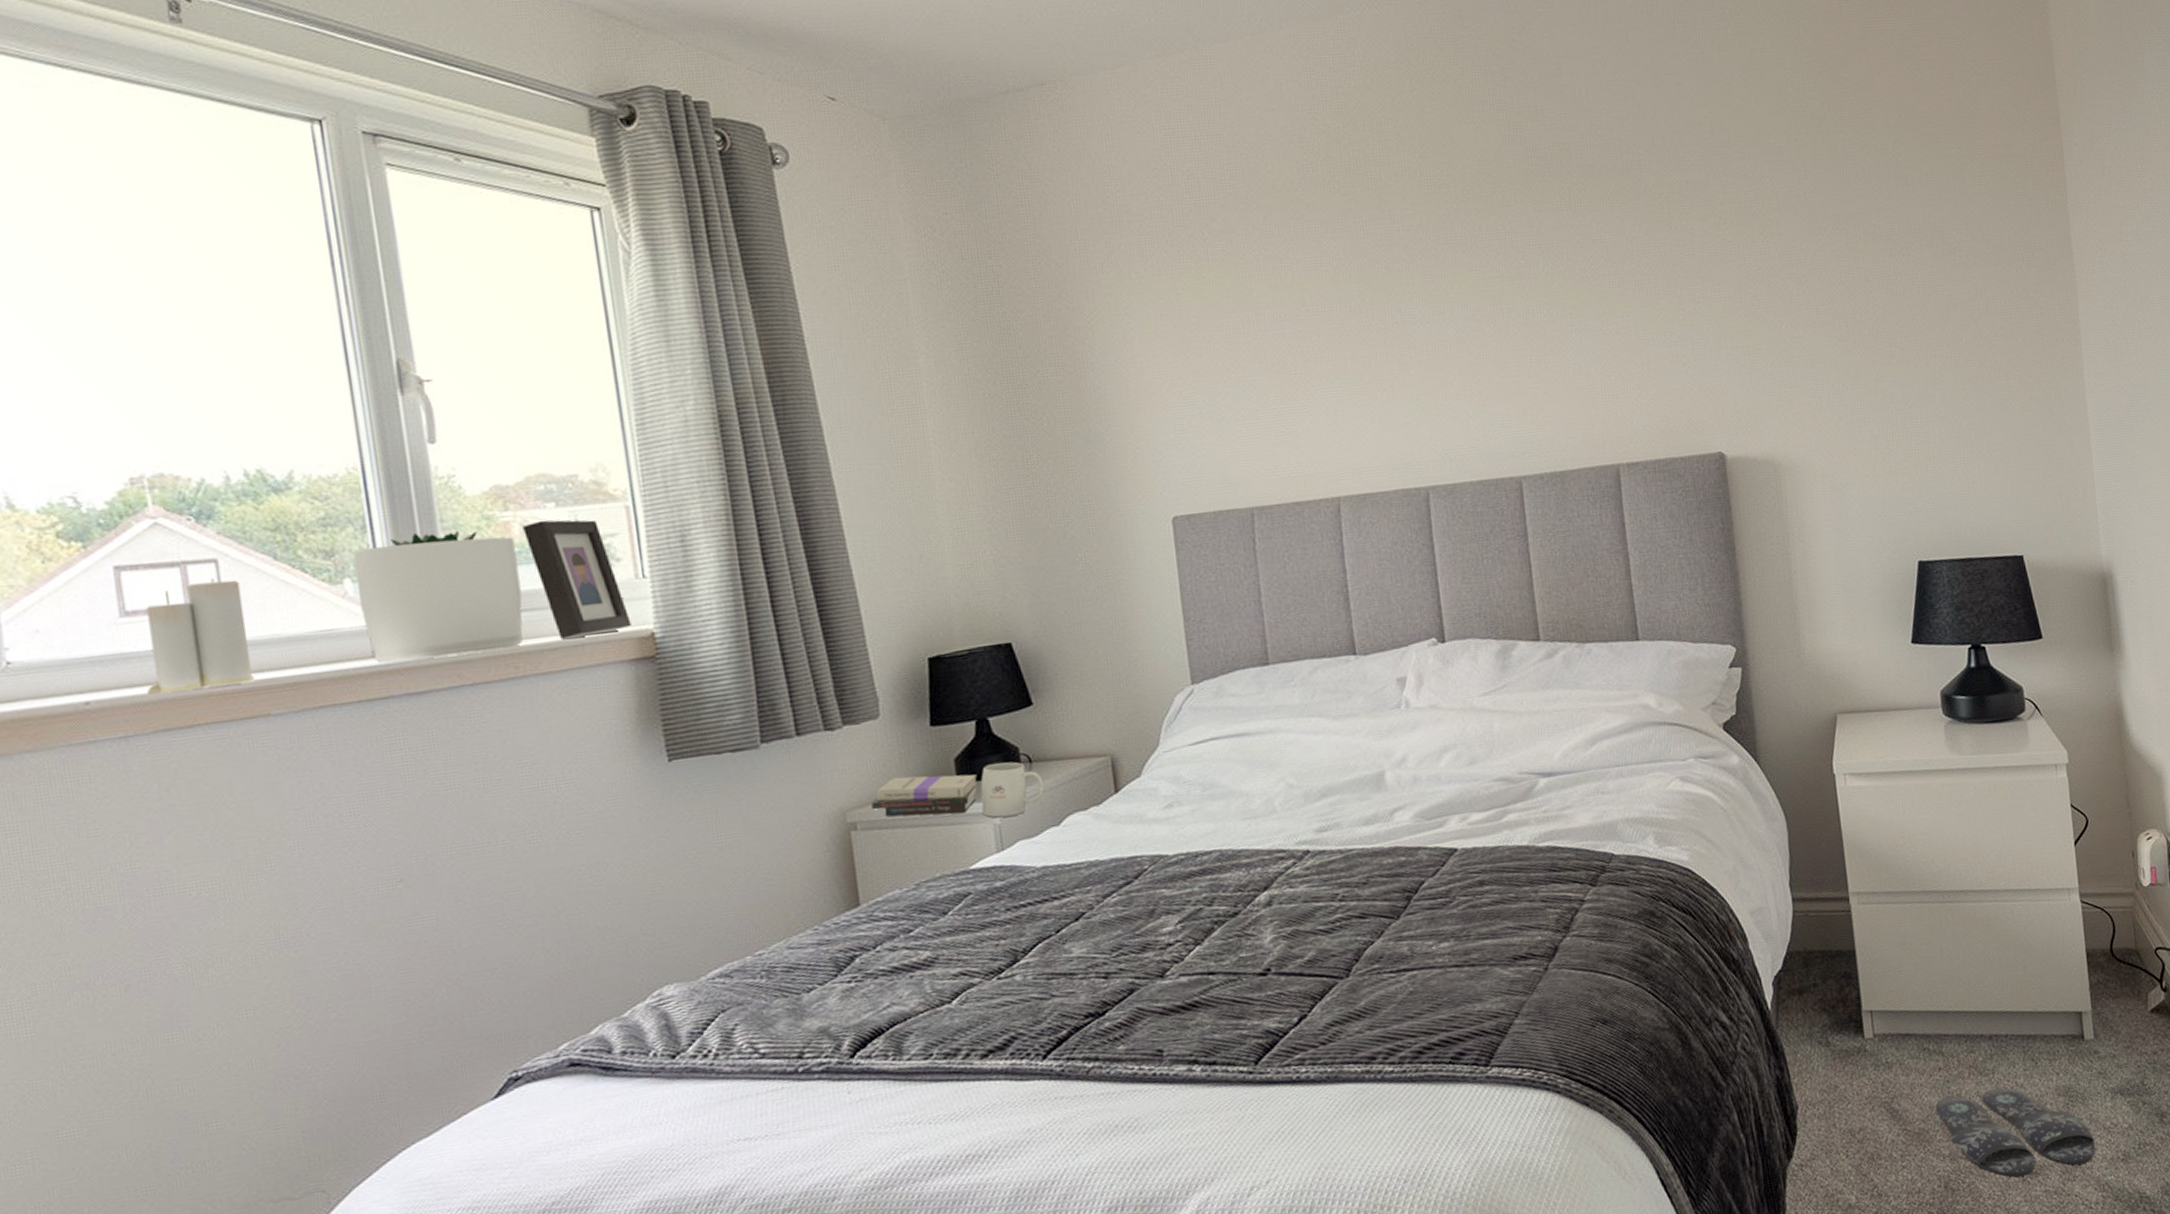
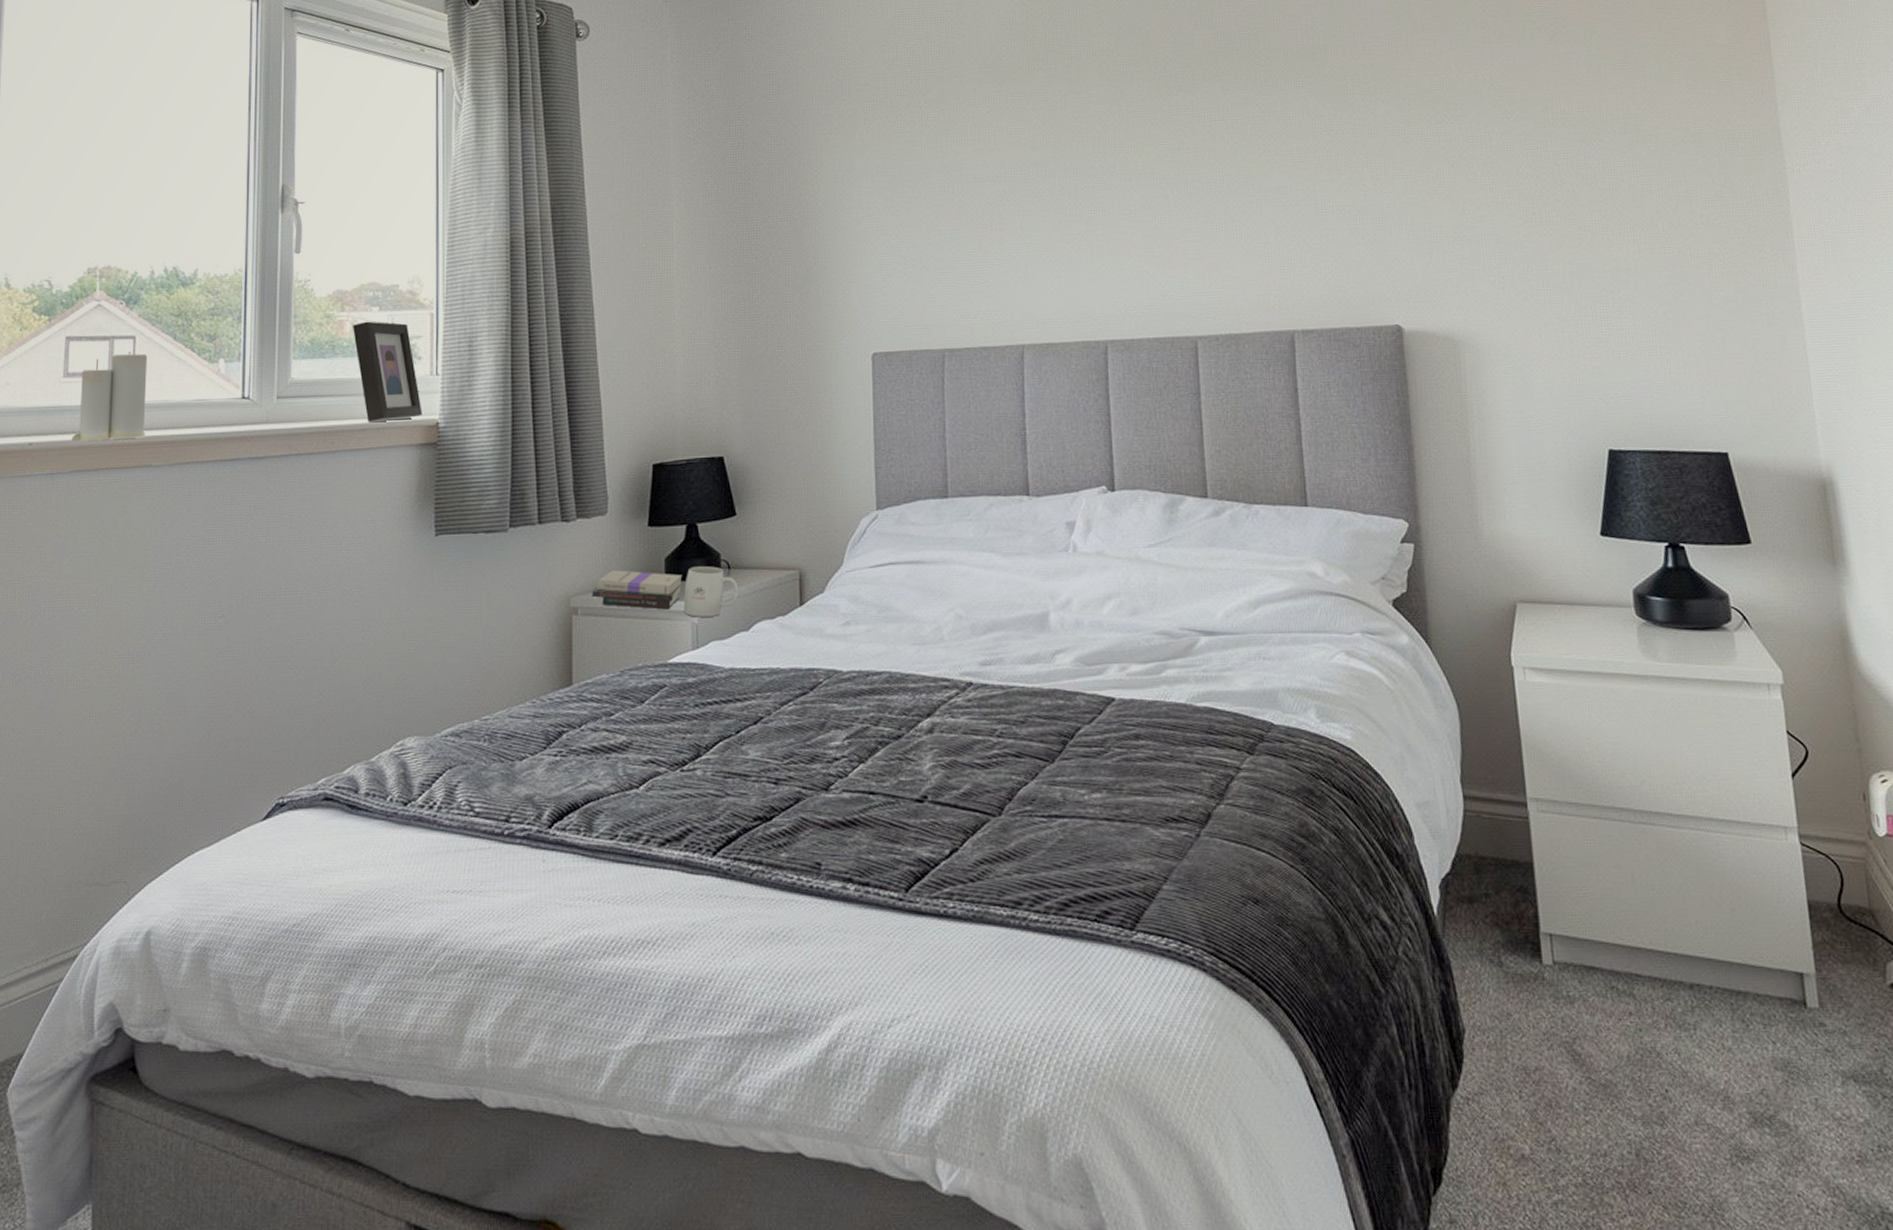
planter: present [353,531,523,664] -> none [228,325,345,431]
slippers: present [1935,1087,2096,1178] -> none [1625,1047,1823,1159]

